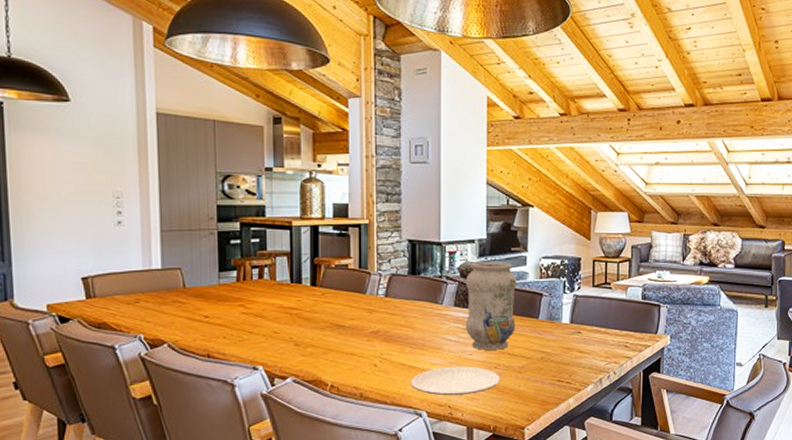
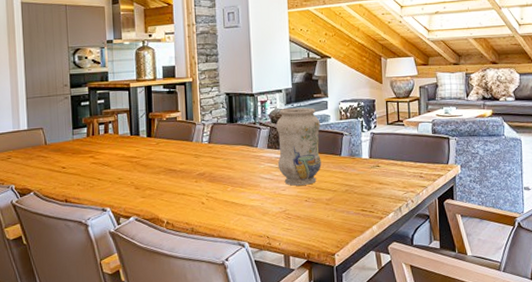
plate: present [411,366,501,395] -> none [234,200,311,227]

